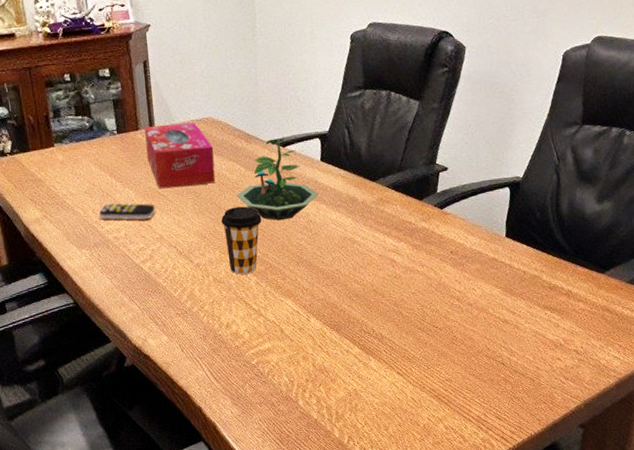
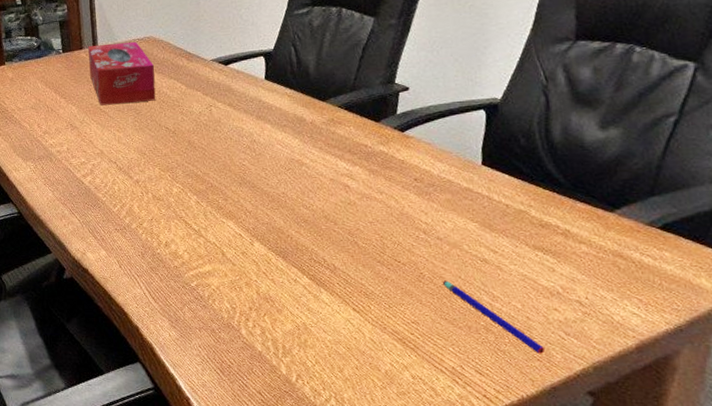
remote control: present [99,203,156,220] -> none [44,118,97,135]
coffee cup: present [221,206,262,275] -> none [161,124,203,193]
terrarium: present [236,137,319,221] -> none [177,55,263,140]
pen: none [471,341,550,397] -> present [442,280,546,354]

